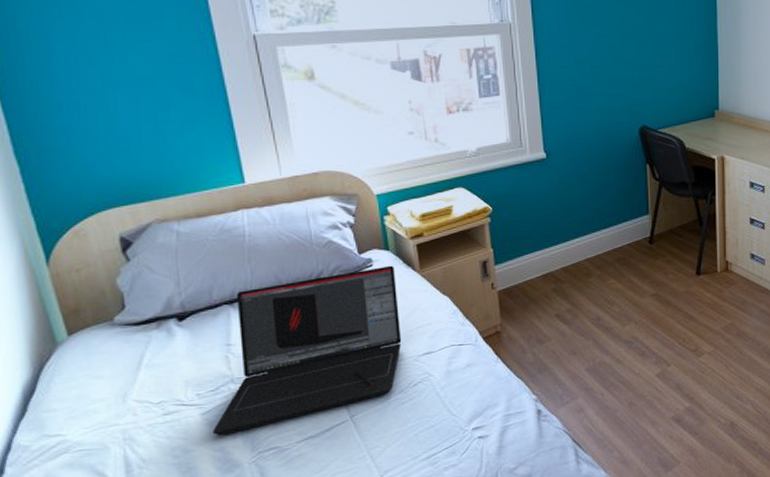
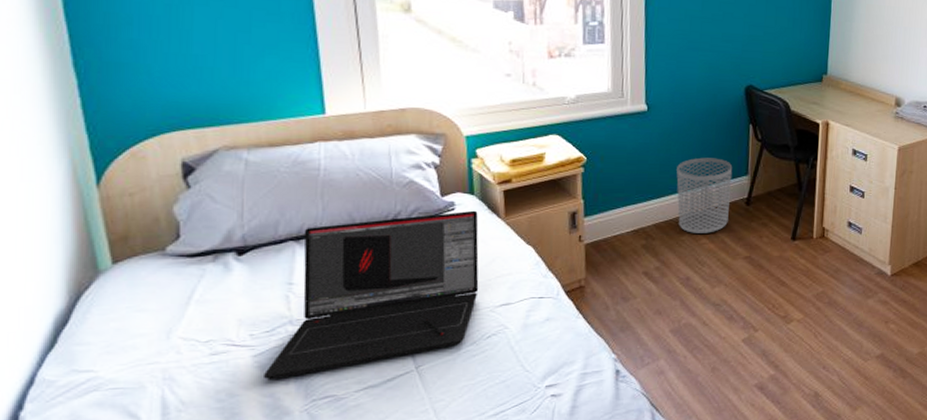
waste bin: none [579,199,634,275] -> present [676,157,733,233]

